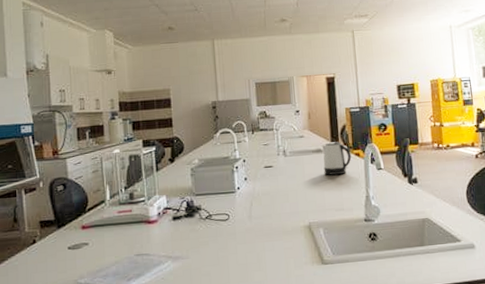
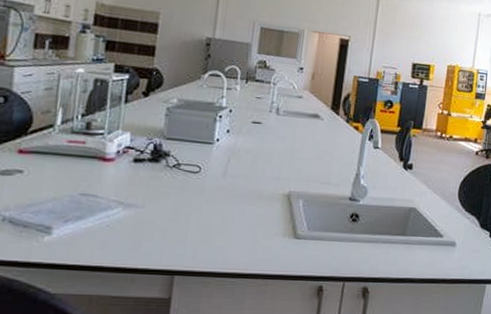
kettle: present [322,142,352,176] -> none [316,109,350,146]

